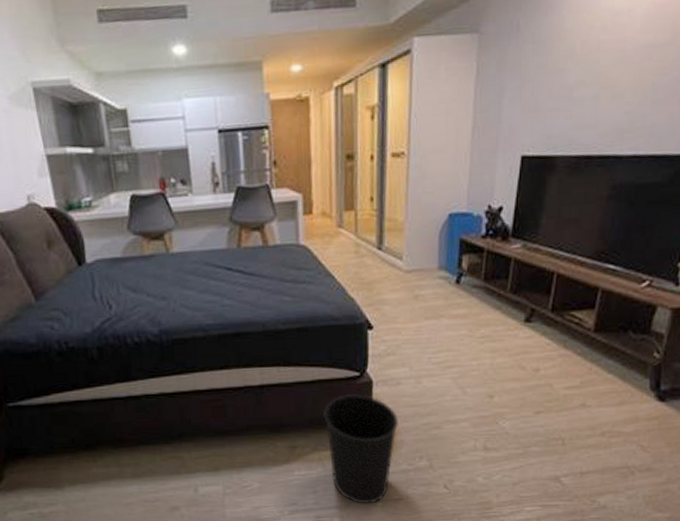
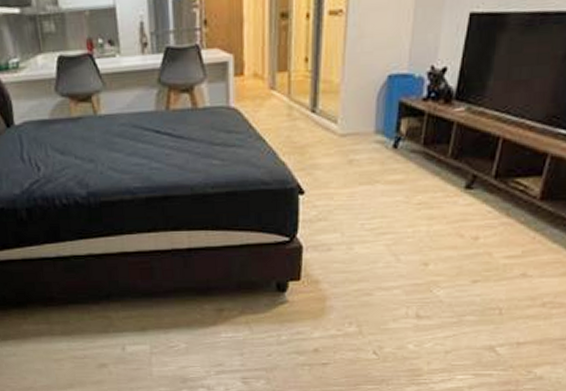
wastebasket: present [324,394,398,504] -> none [252,259,328,367]

